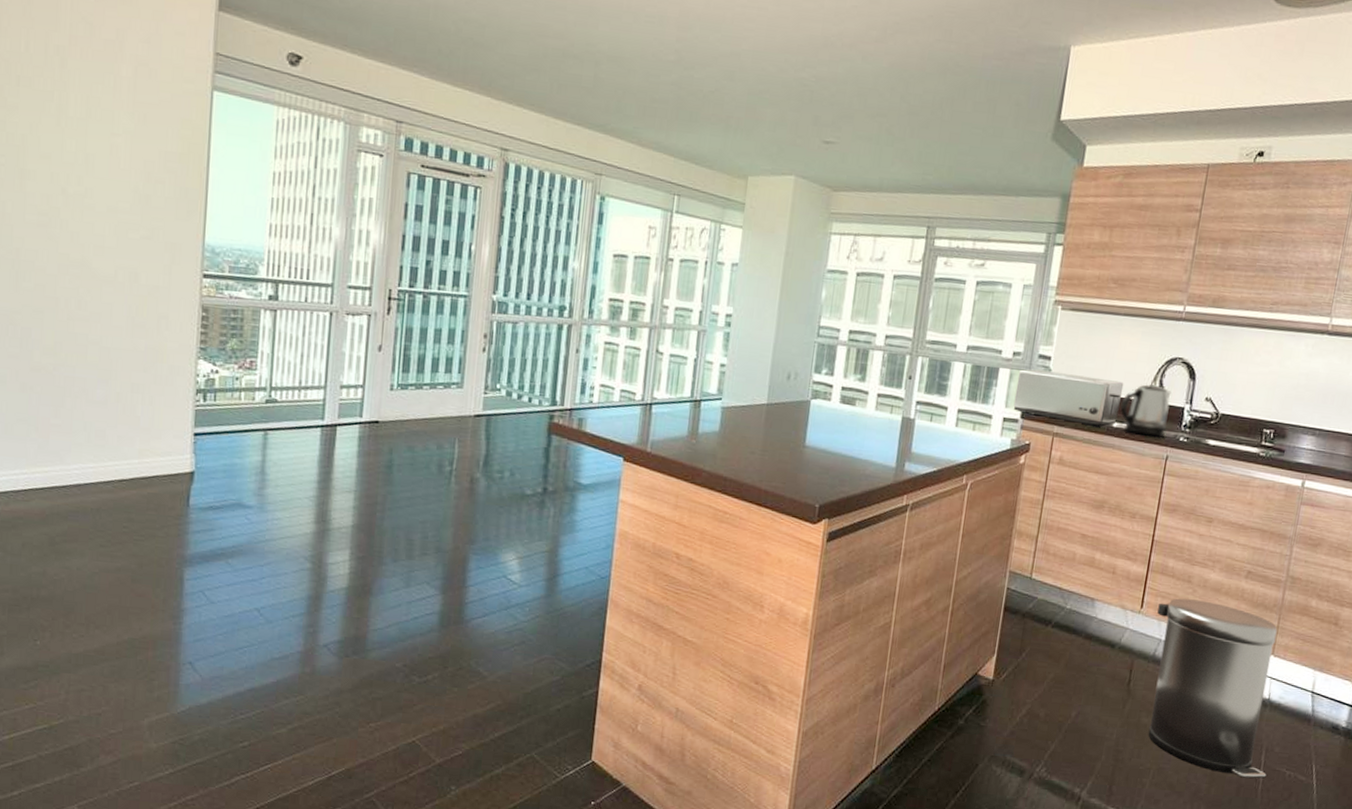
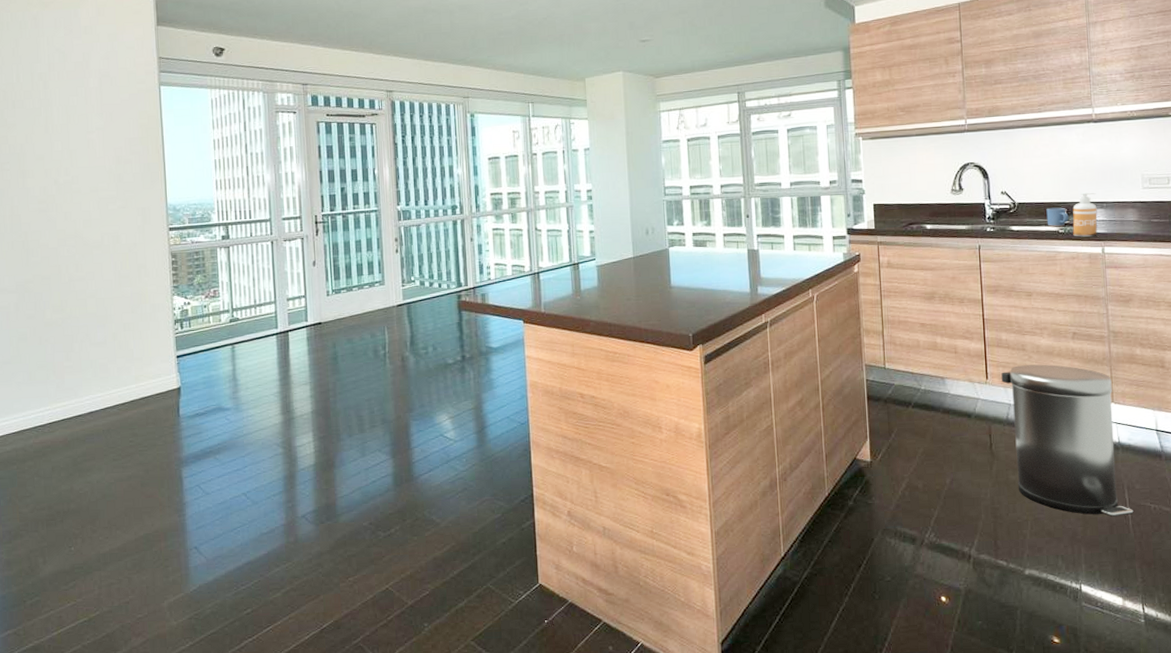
toaster: present [1013,369,1124,427] -> none [837,190,930,231]
kettle: present [1120,384,1172,437] -> none [930,188,973,233]
mug: none [1248,425,1275,450] -> present [1046,207,1069,227]
soap dispenser: none [1274,414,1311,466] -> present [1073,192,1098,237]

